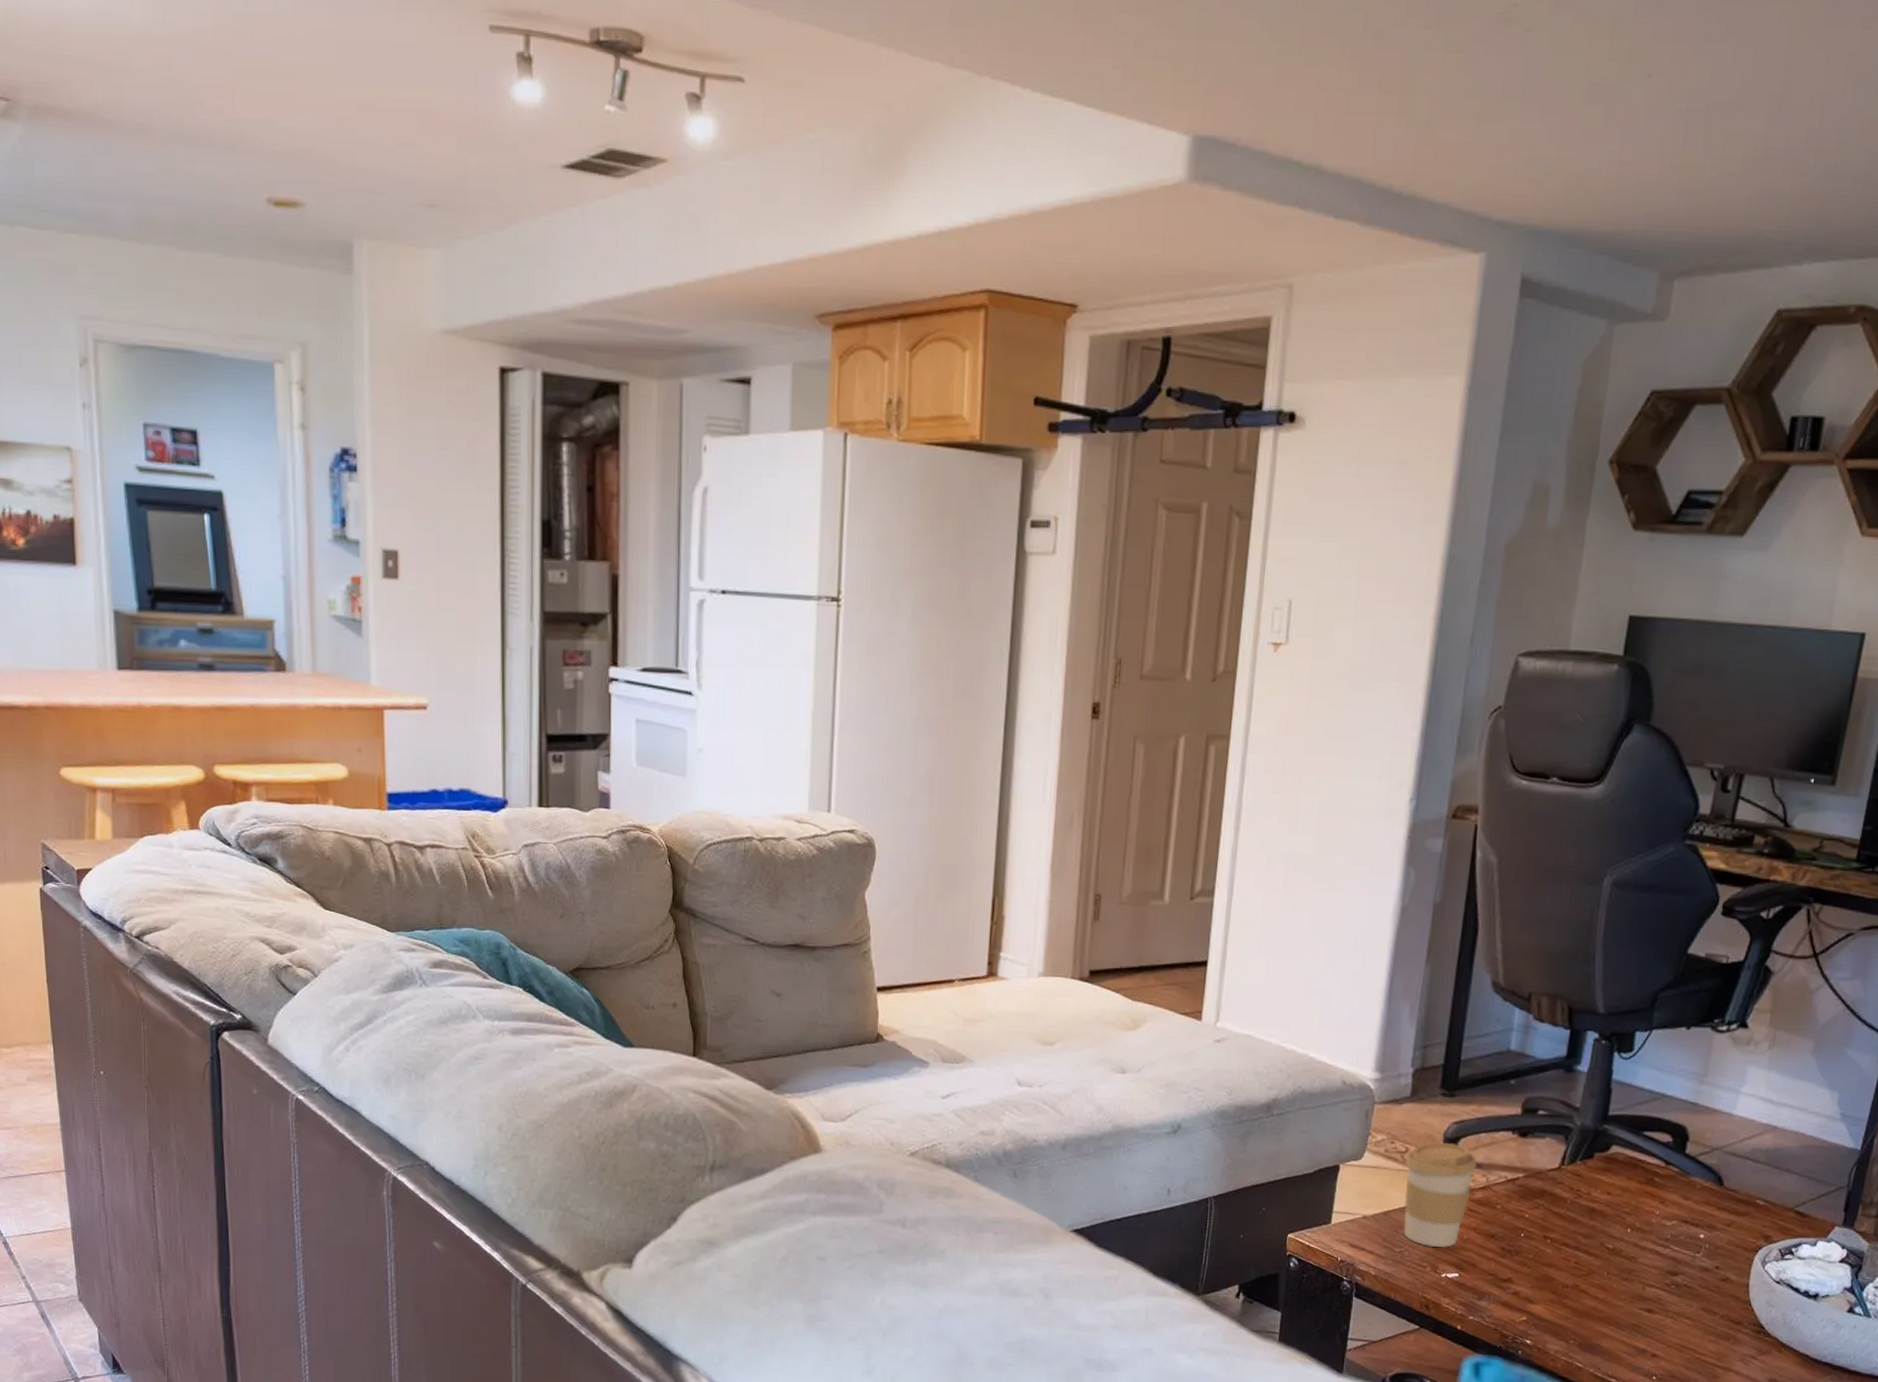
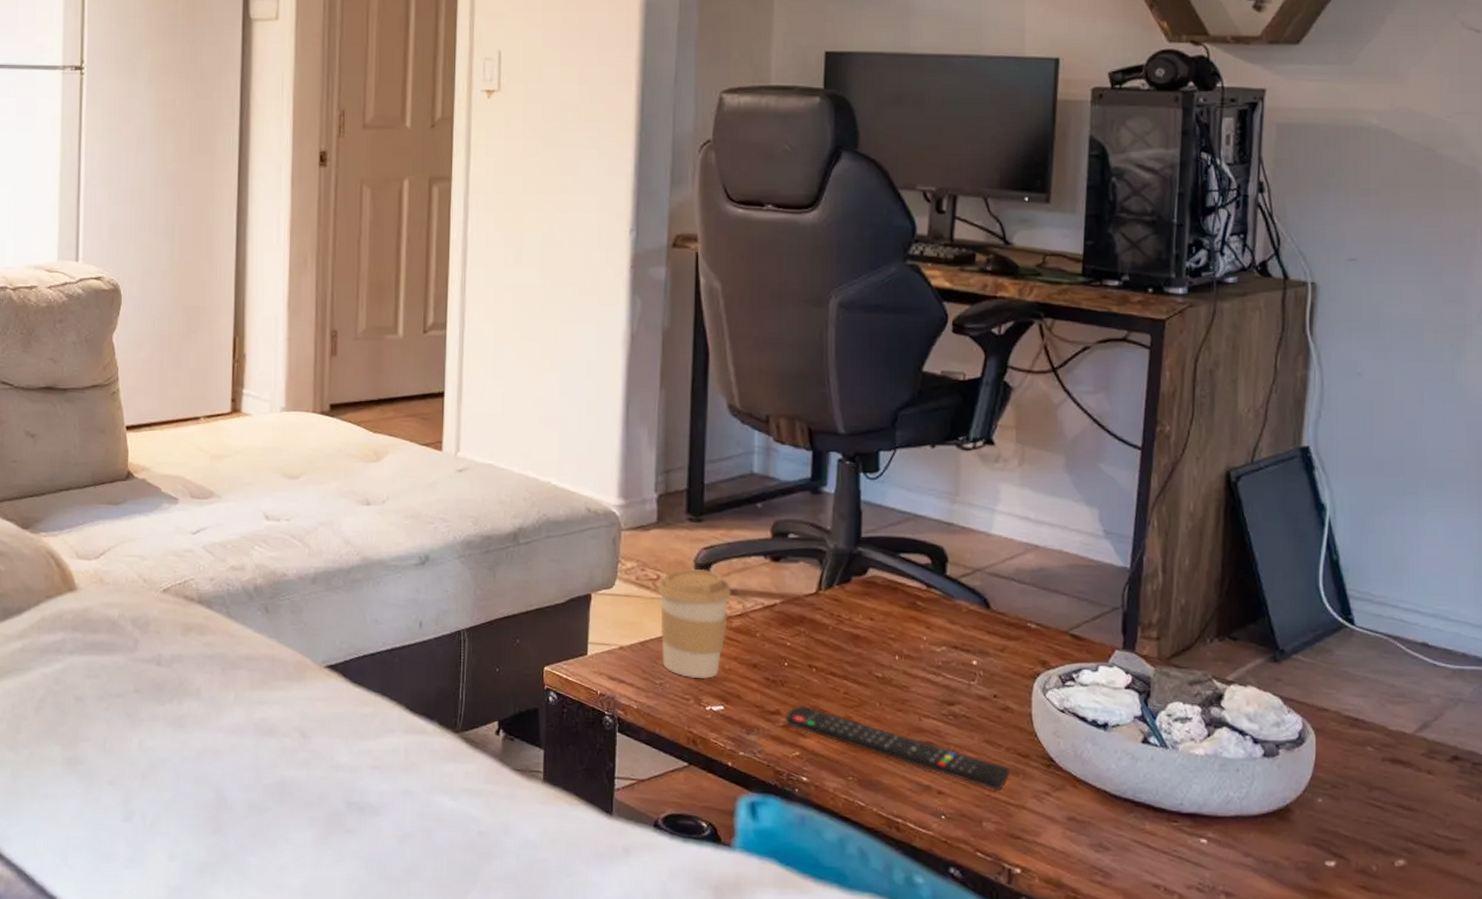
remote control: none [1516,1274,1722,1354] -> present [785,706,1010,790]

